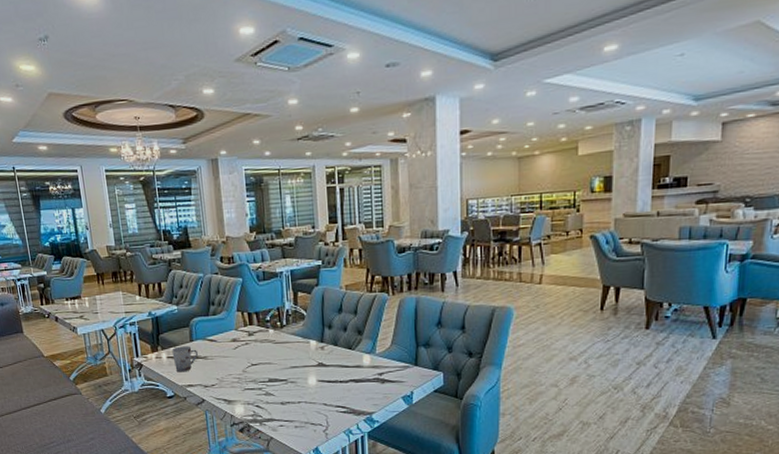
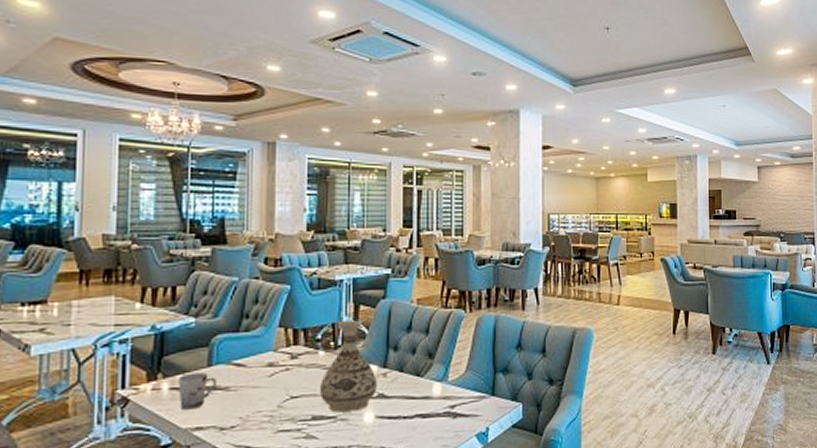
vase: none [272,304,317,377] -> present [319,320,377,413]

